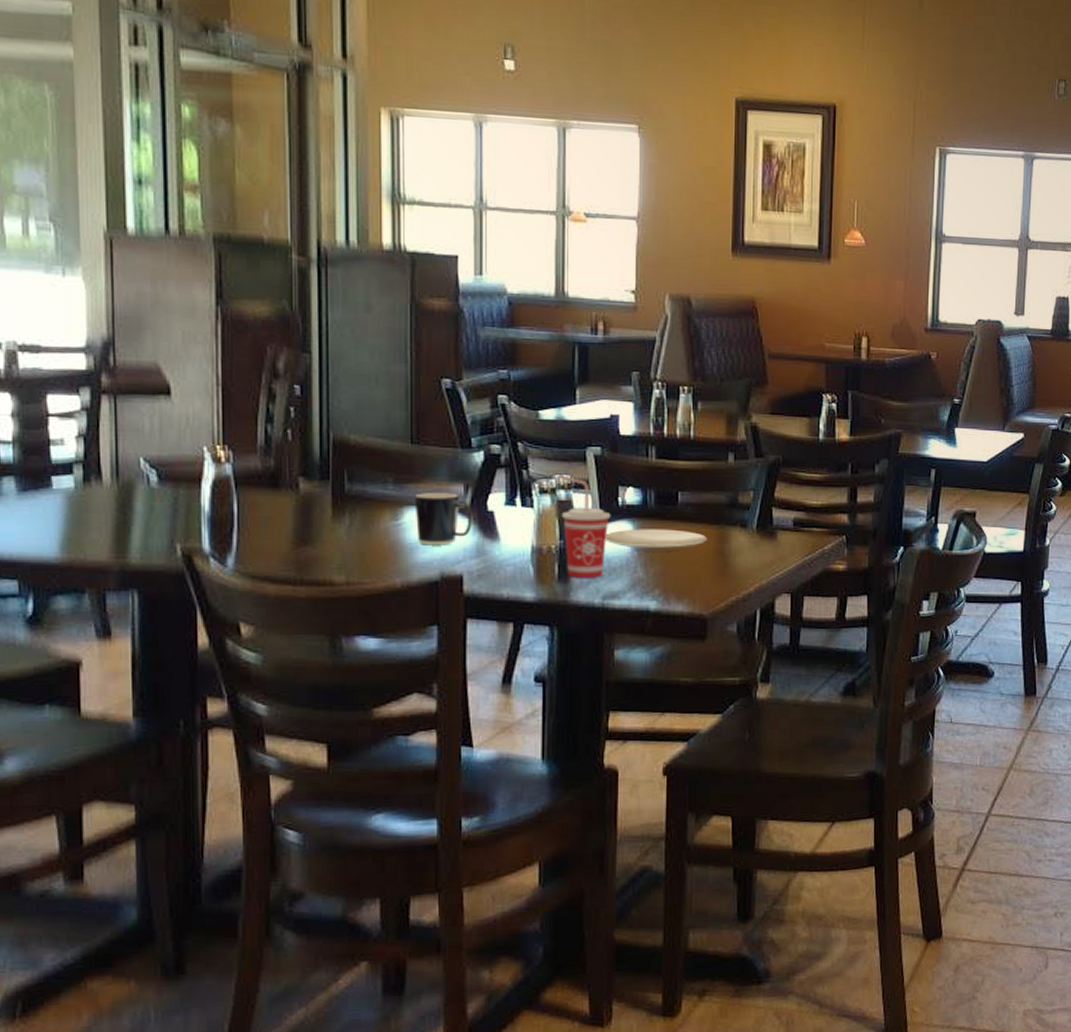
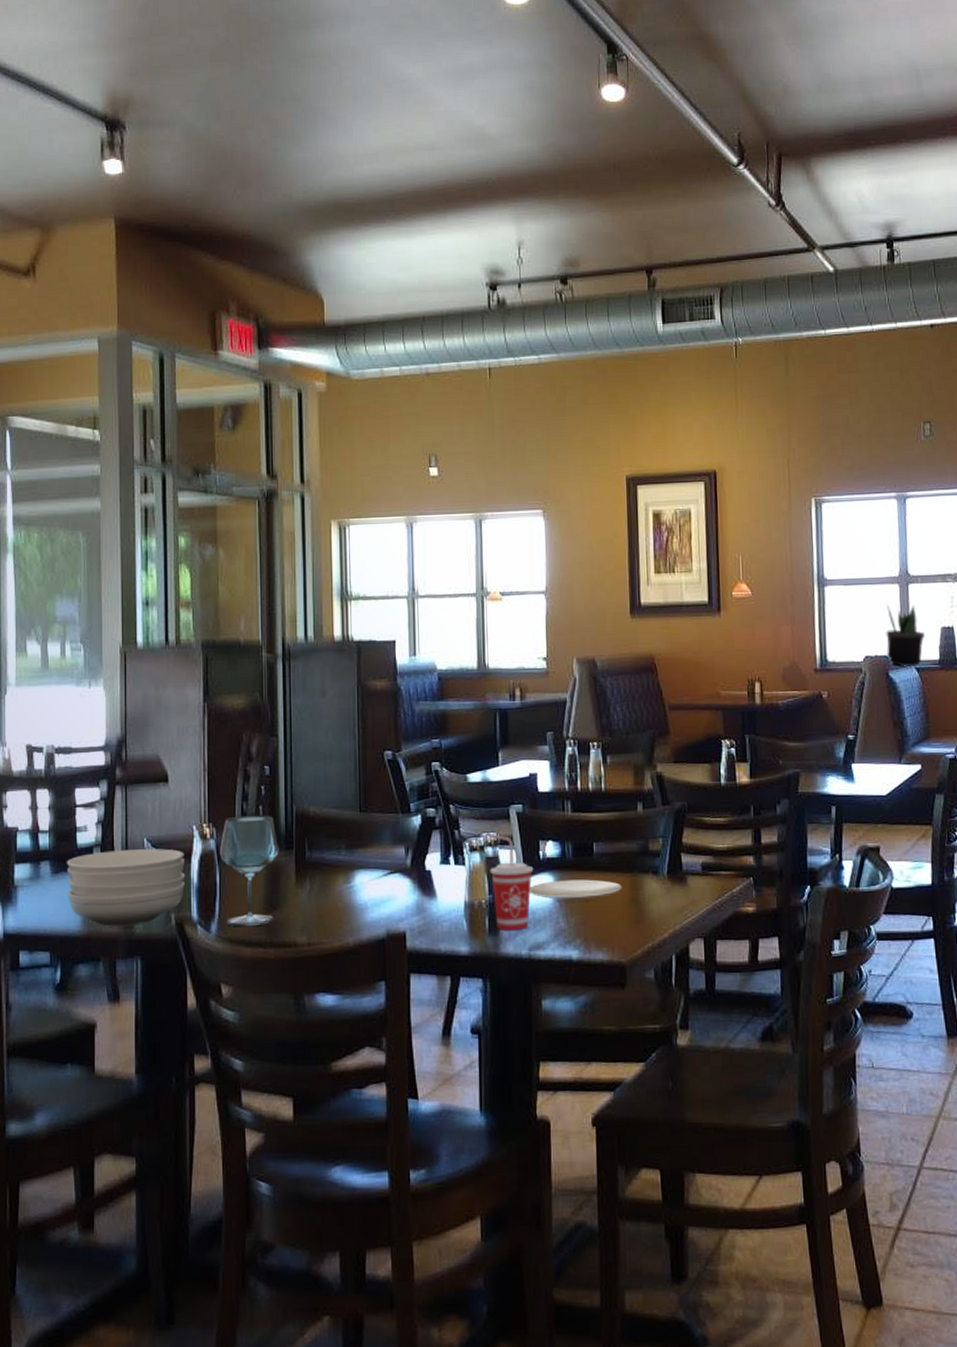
bowl: none [37,469,195,555] -> present [66,848,186,927]
wine glass: none [237,439,312,562] -> present [219,815,279,927]
mug: present [414,491,473,546] -> none [363,854,413,906]
planter: none [999,268,1039,334] -> present [886,605,925,667]

